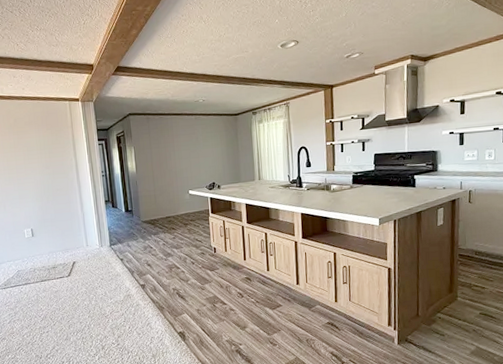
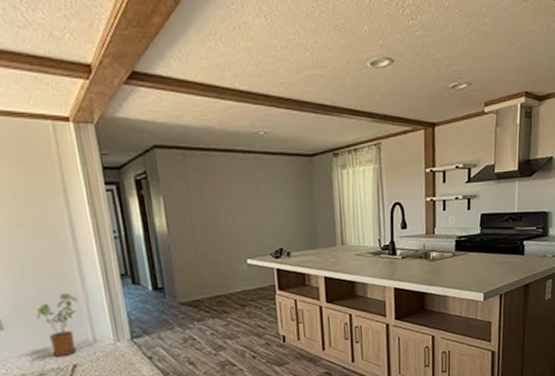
house plant: none [53,212,78,257] -> present [36,292,78,358]

